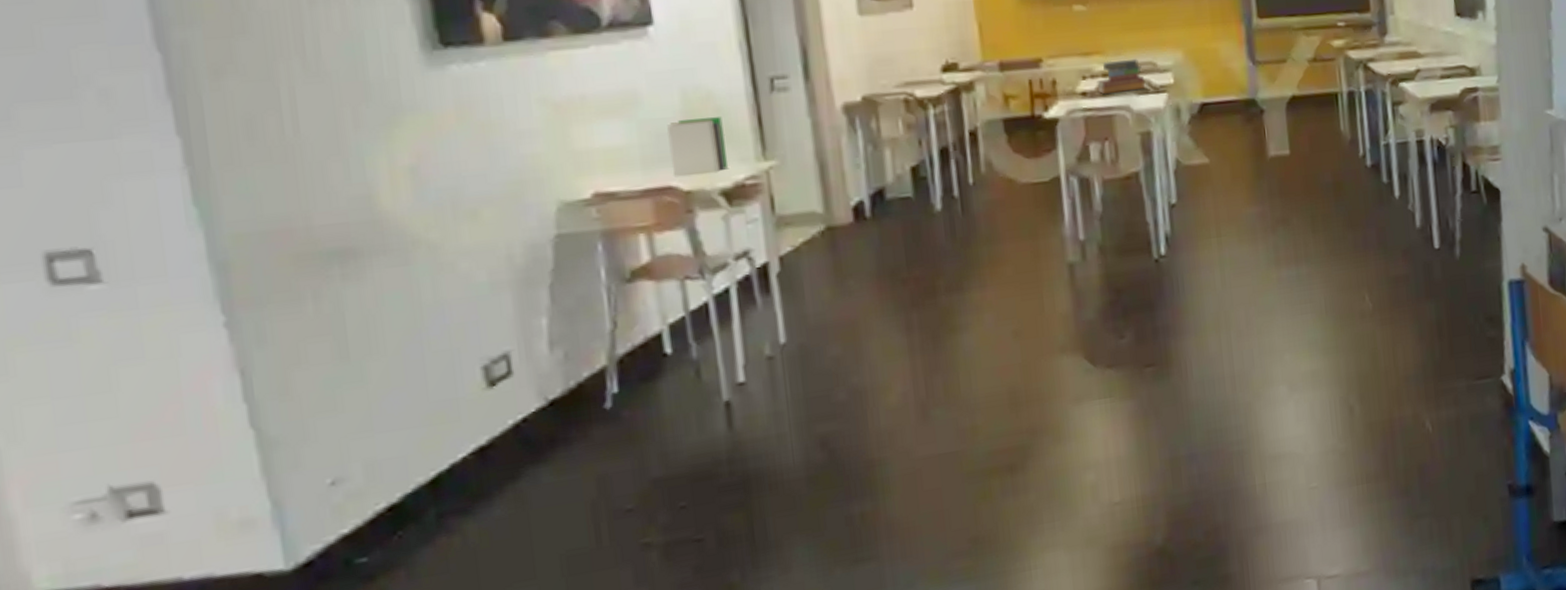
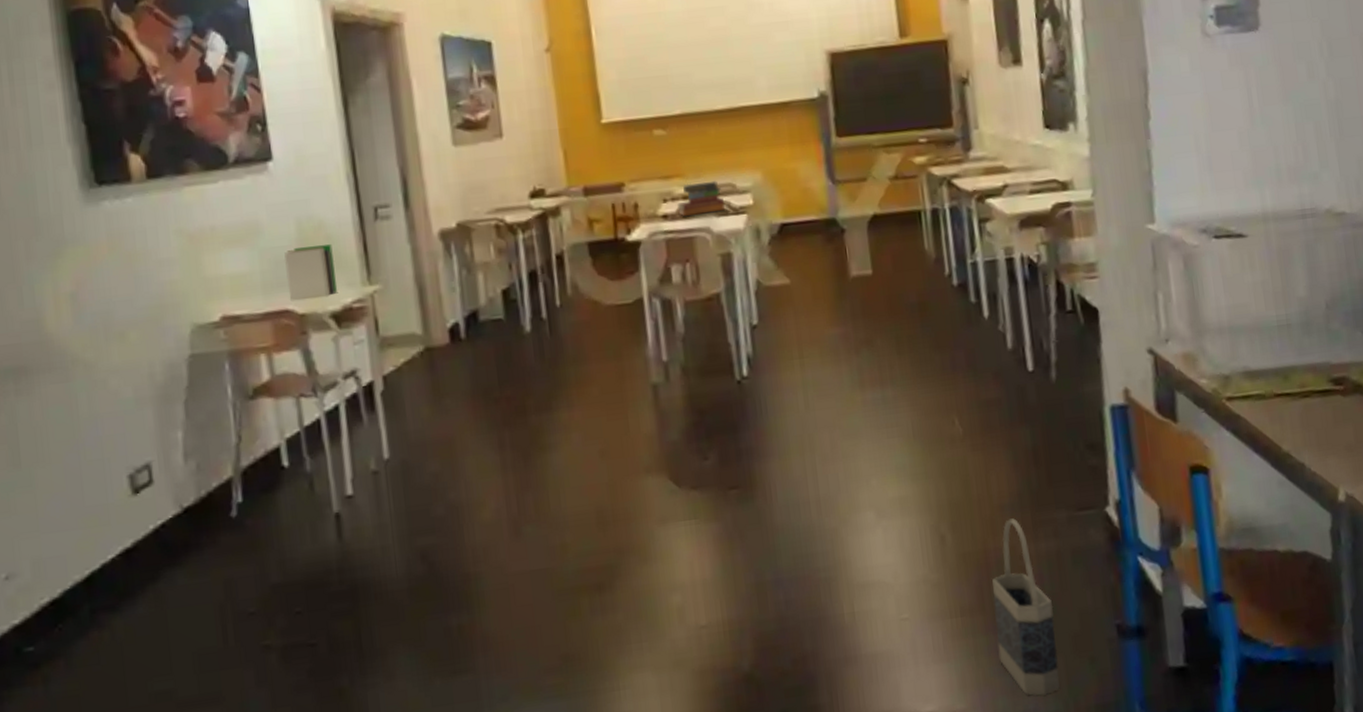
bag: none [1396,388,1456,554] -> present [992,518,1060,696]

